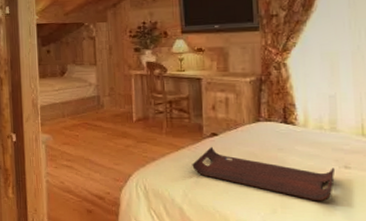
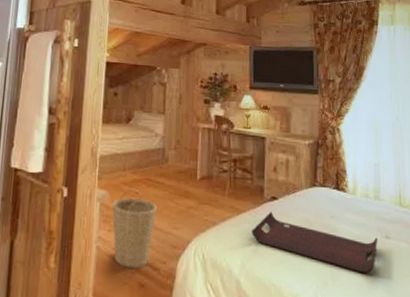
basket: none [56,133,97,198] -> present [112,189,157,269]

